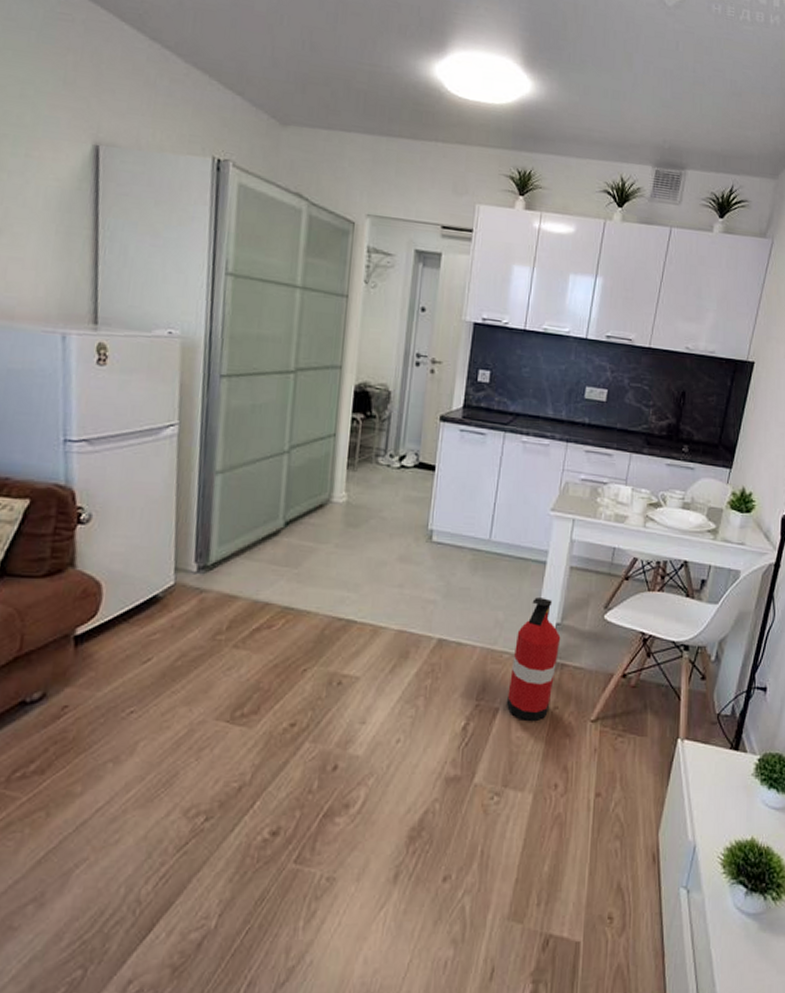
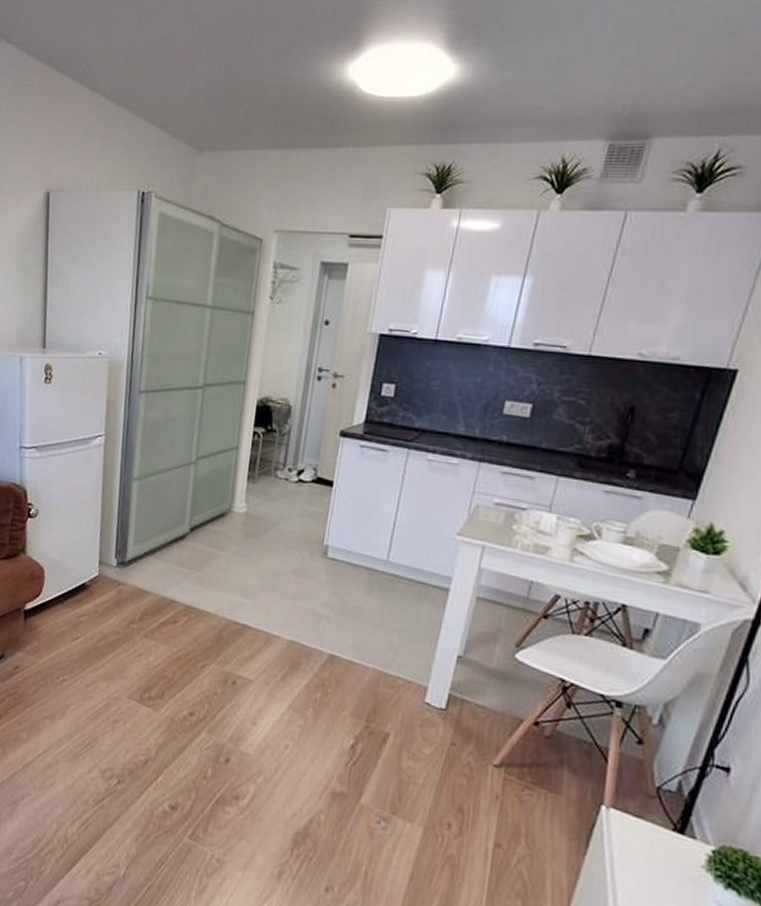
fire extinguisher: present [507,597,561,722] -> none [399,625,462,755]

